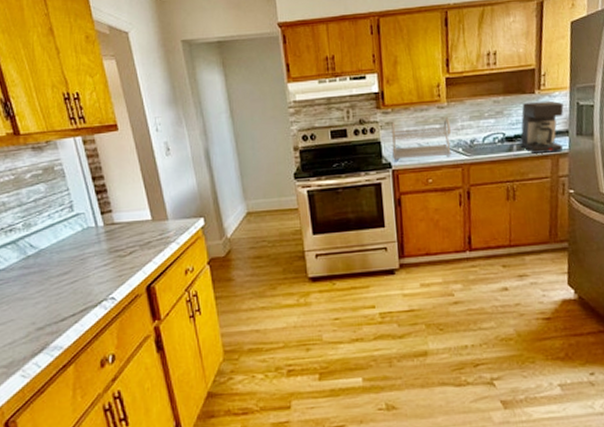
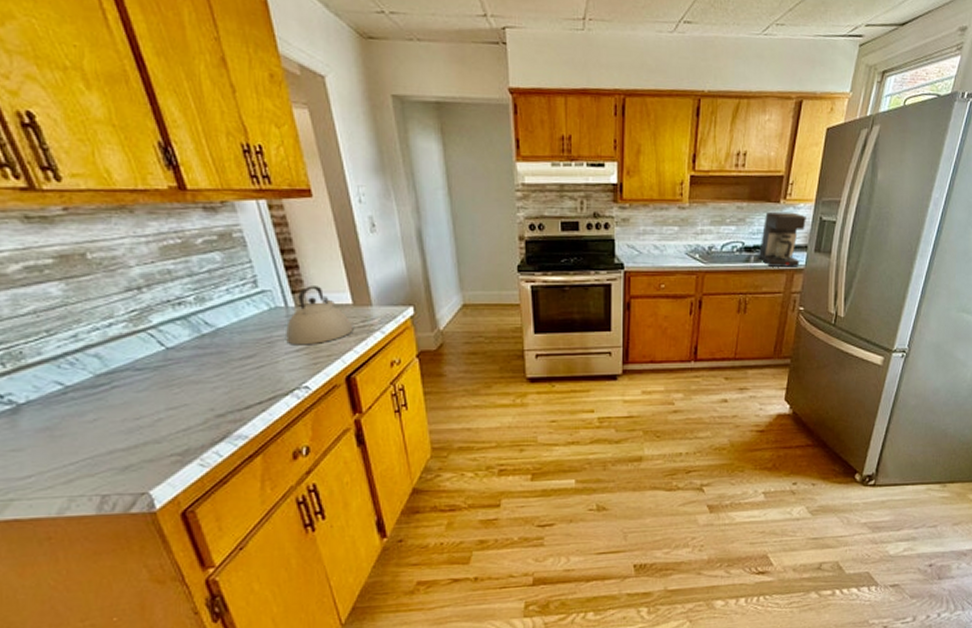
kettle: none [96,206,153,260] -> present [286,286,354,345]
dish rack: present [391,117,452,161] -> none [626,219,691,263]

